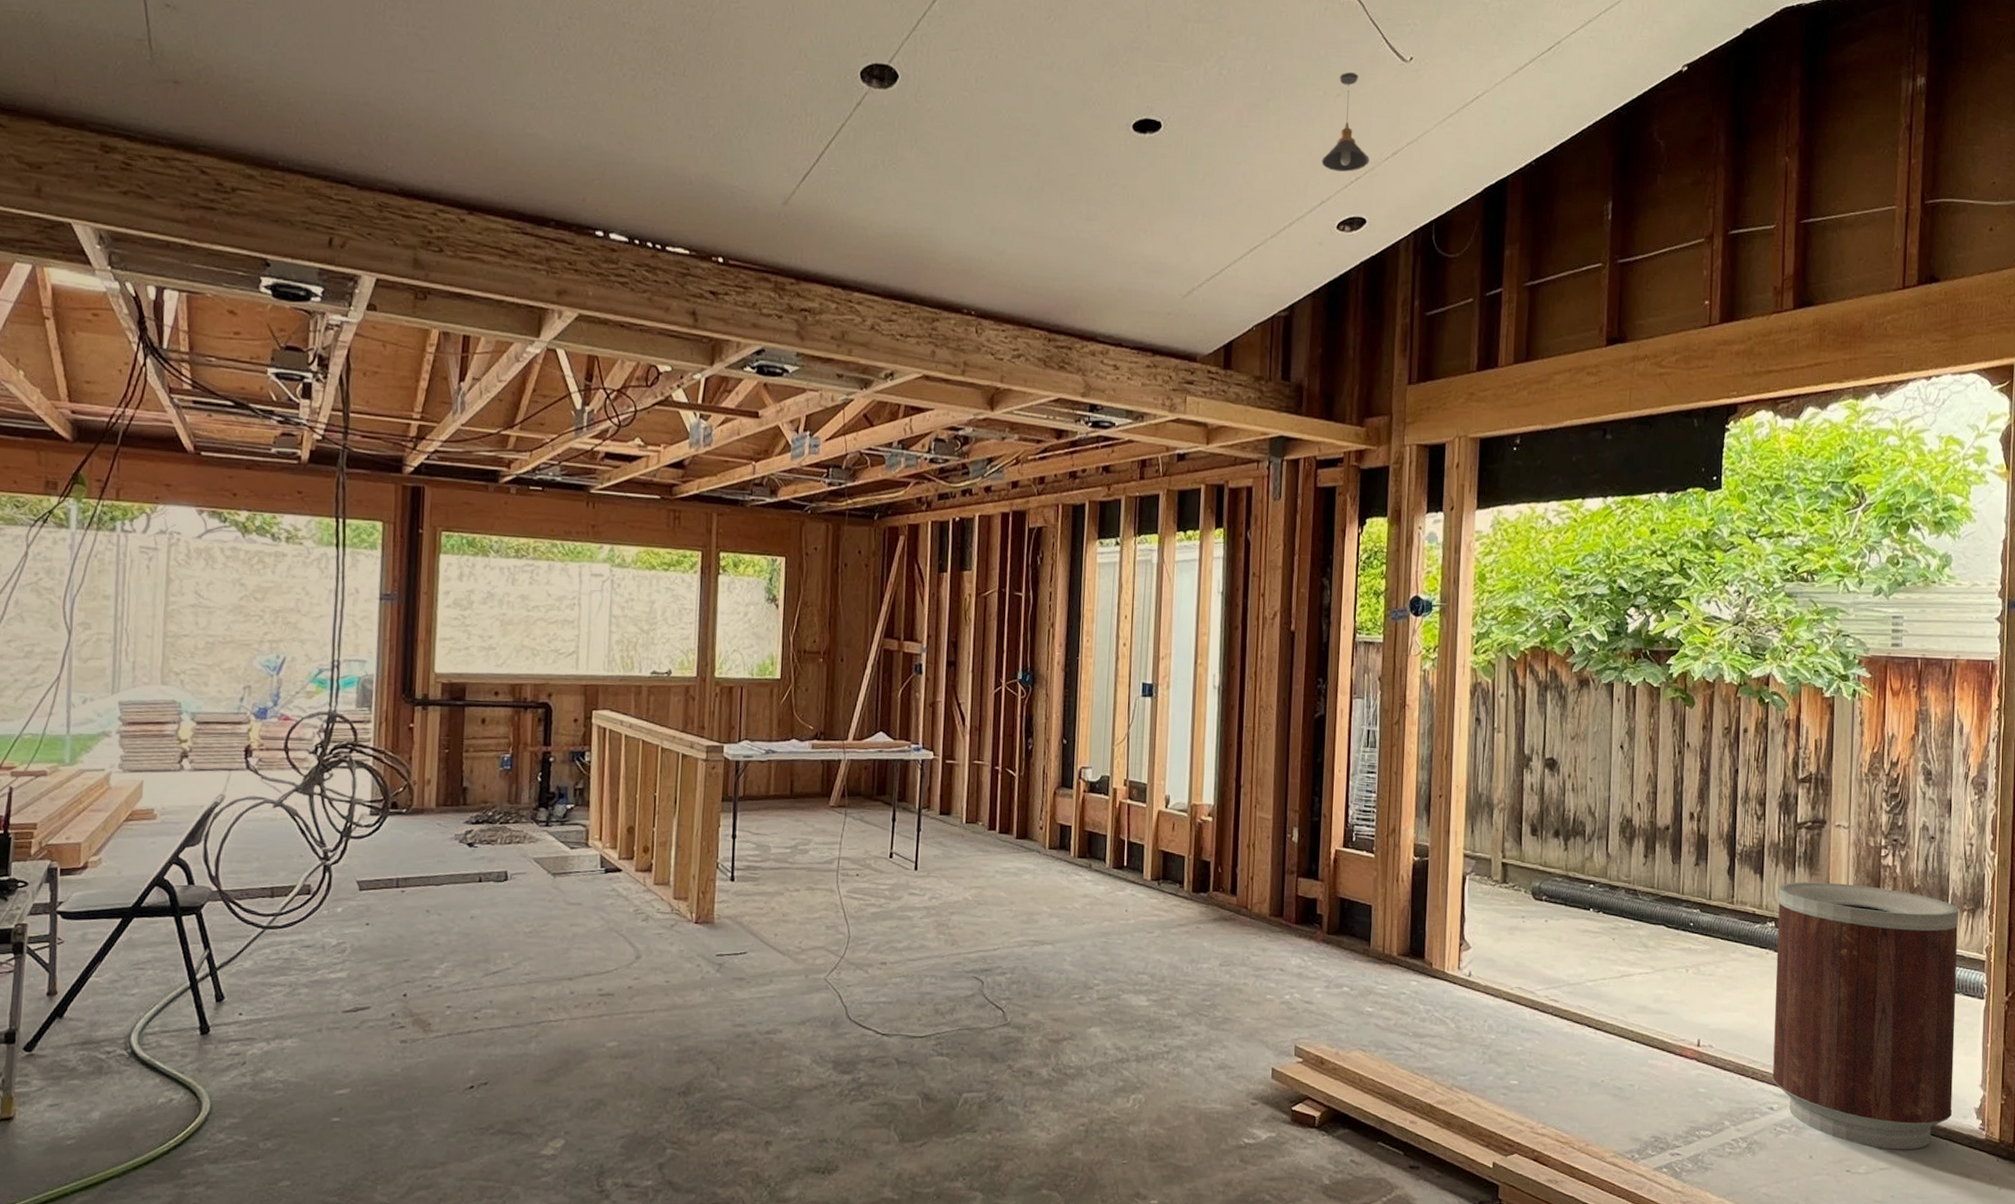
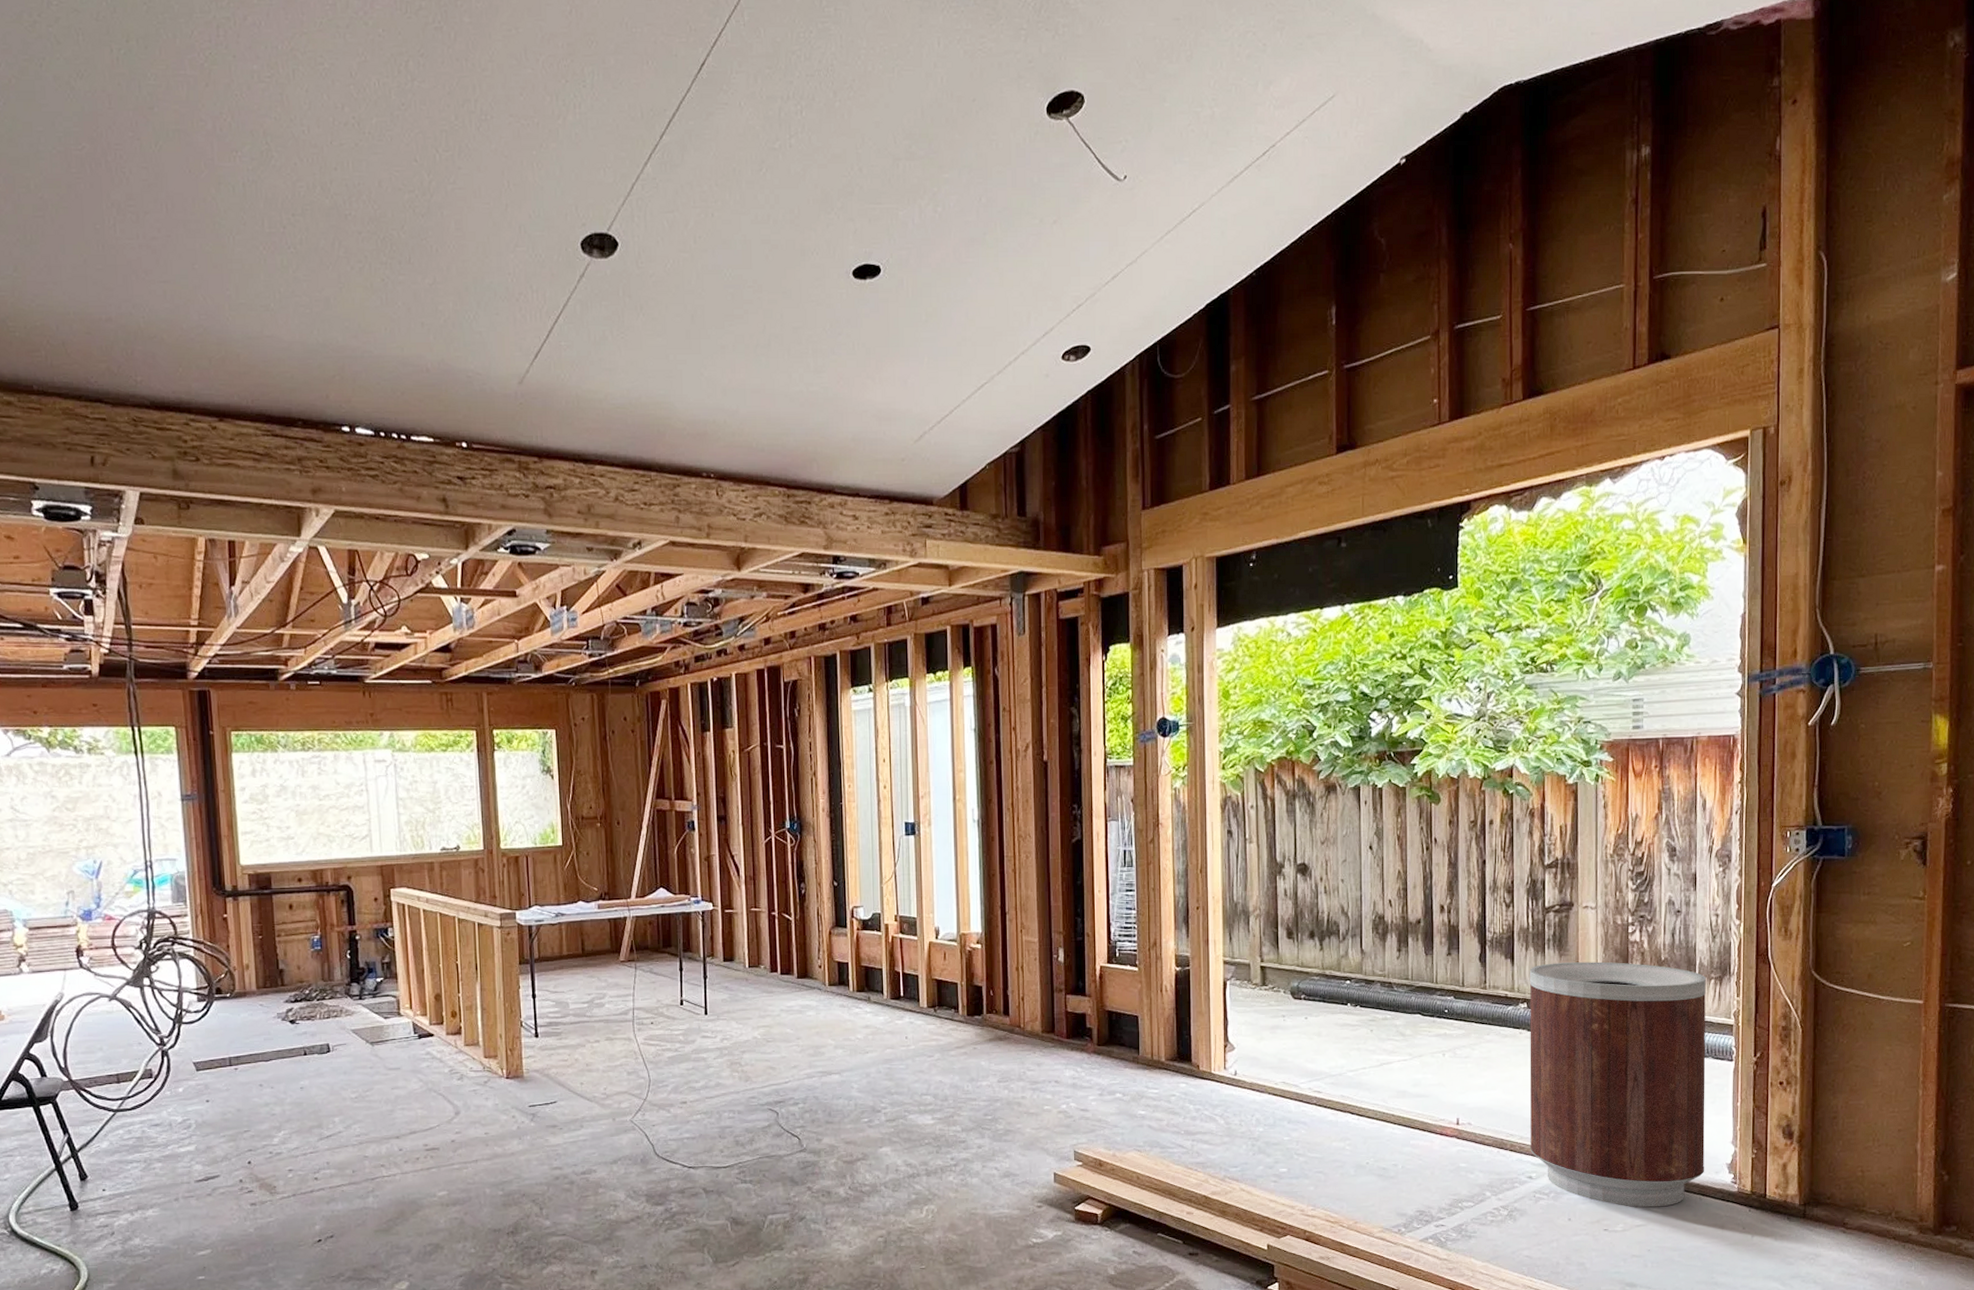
pendant light: present [1321,72,1370,172] -> none [1042,197,1090,300]

